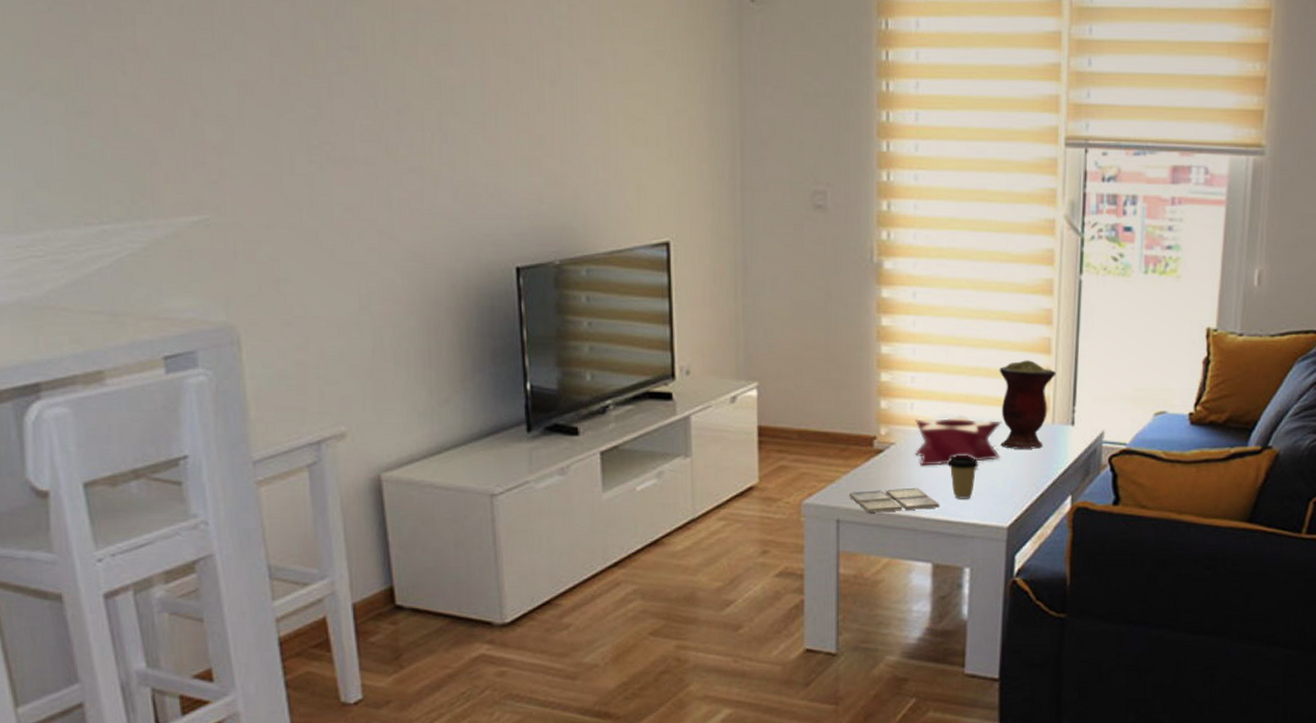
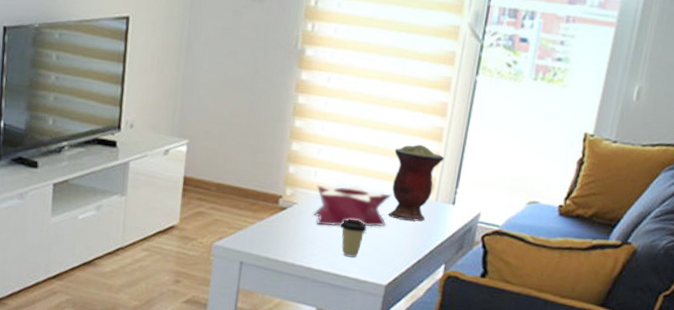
drink coaster: present [849,487,940,513] -> none [253,240,330,262]

